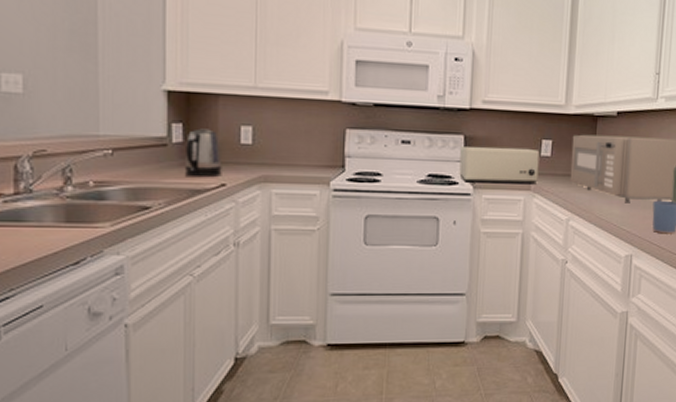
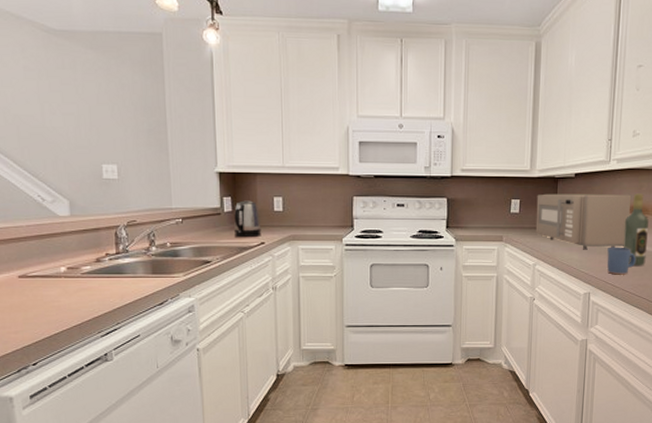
toaster: present [459,147,540,185] -> none [444,206,510,236]

